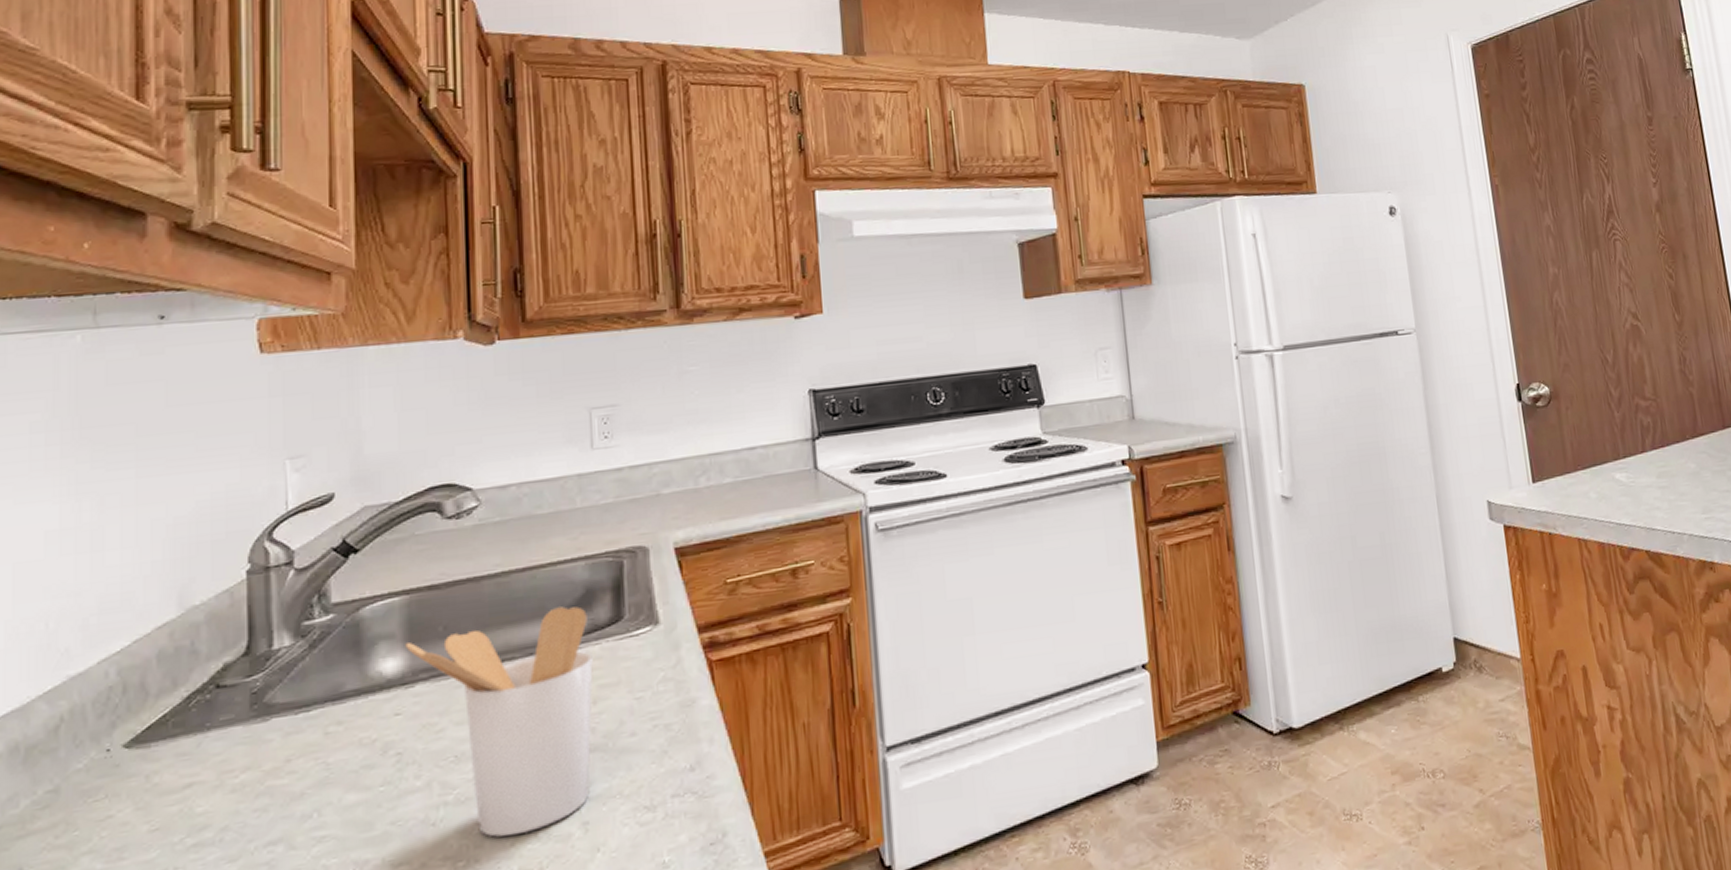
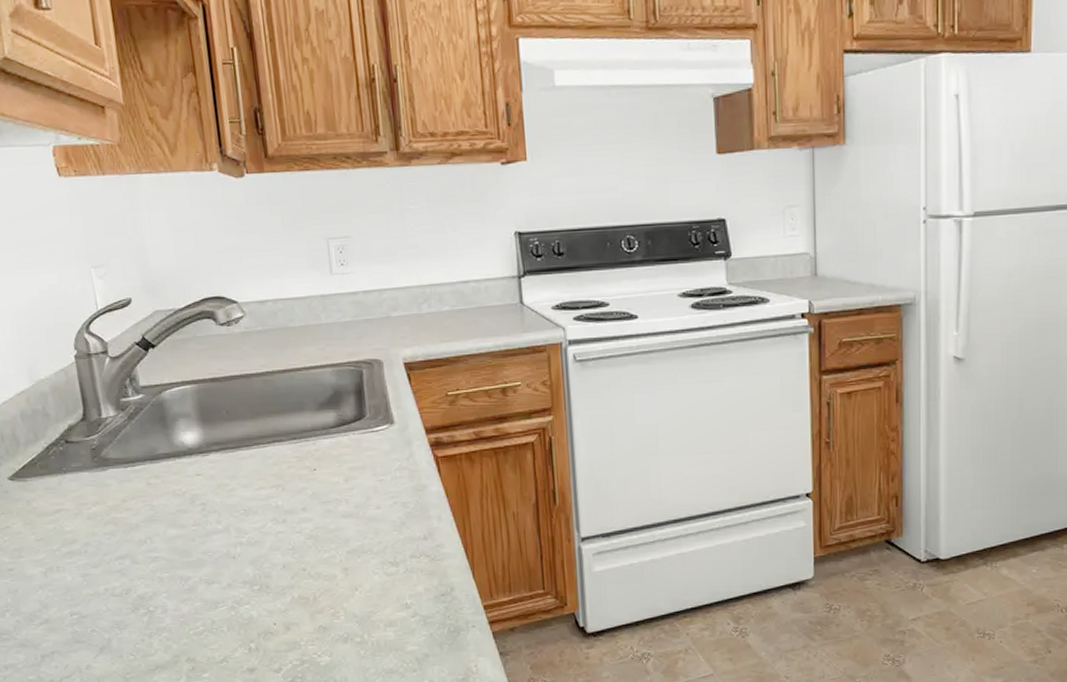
utensil holder: present [405,606,593,837] -> none [199,403,348,572]

